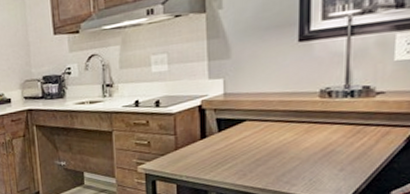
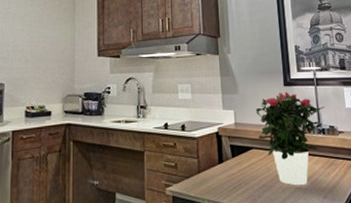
potted flower: none [253,49,360,159] -> present [255,92,325,186]

